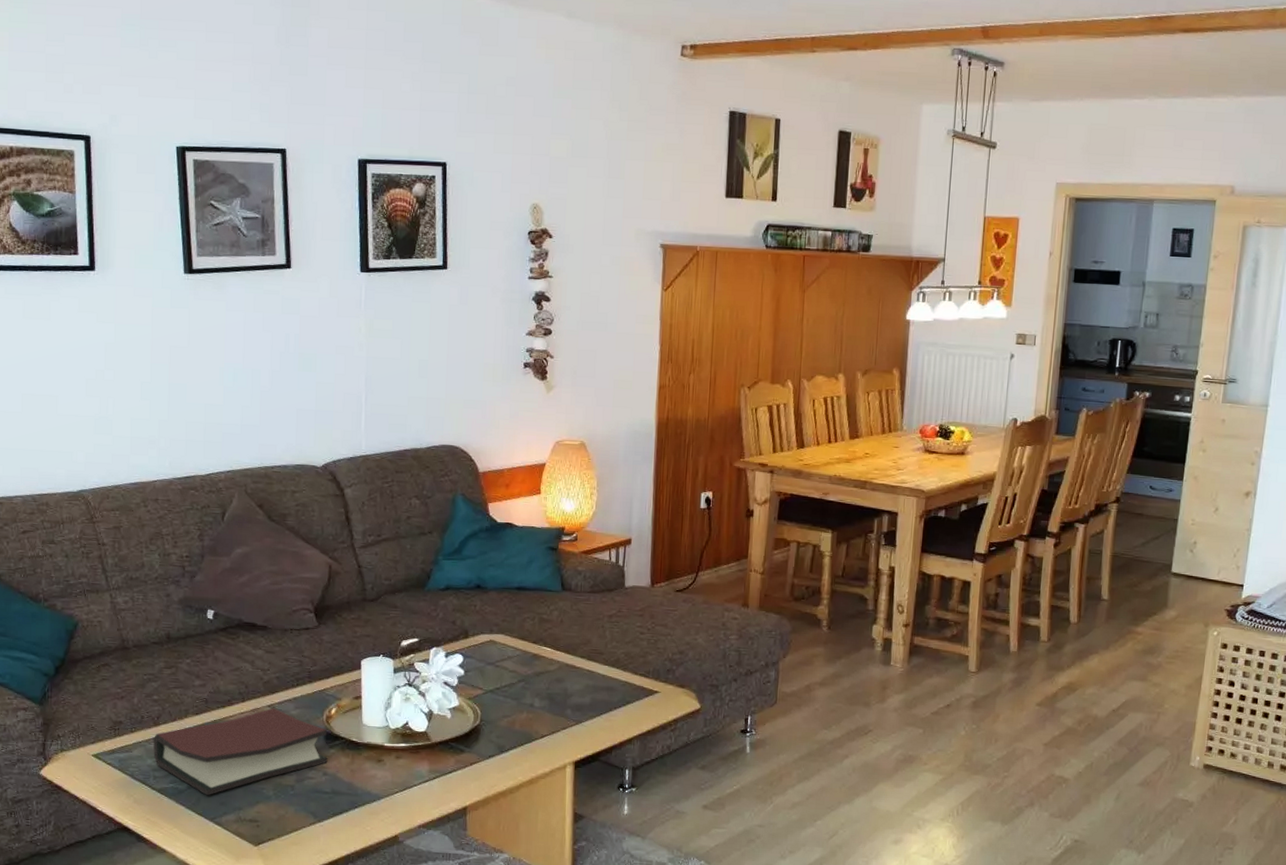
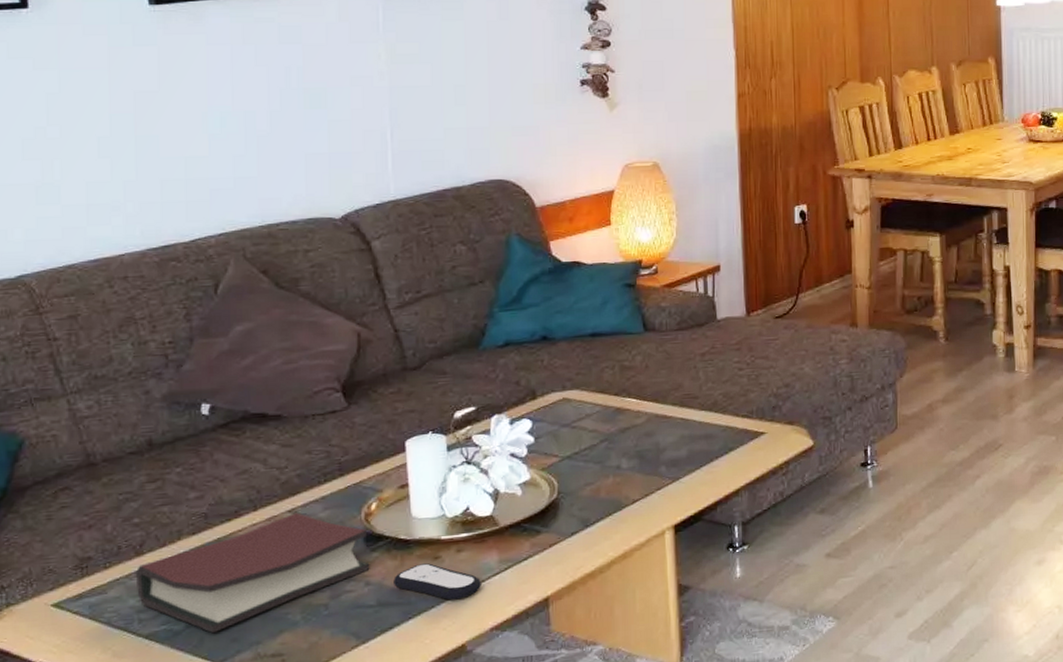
remote control: none [345,764,414,798] -> present [394,563,481,600]

